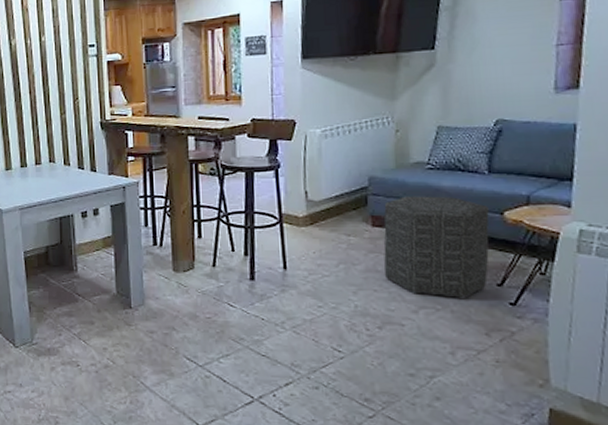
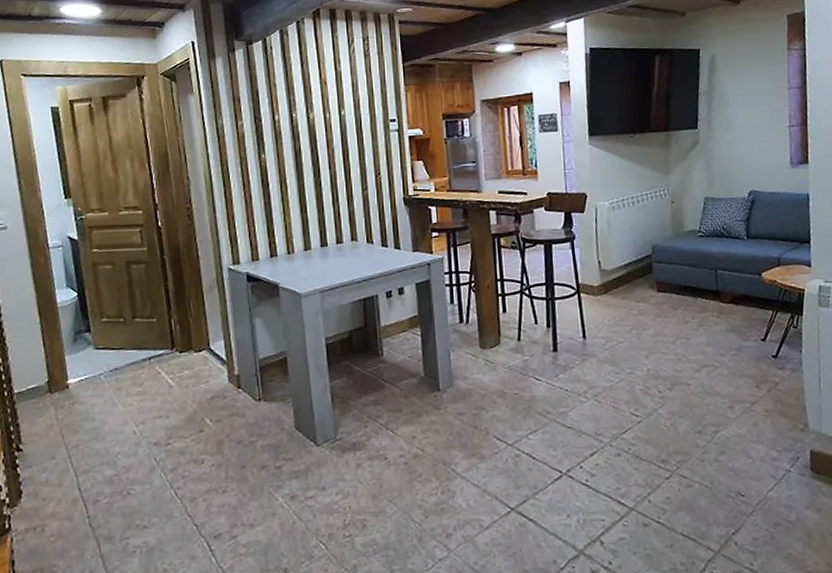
ottoman: present [383,196,490,298] -> none [666,261,754,355]

